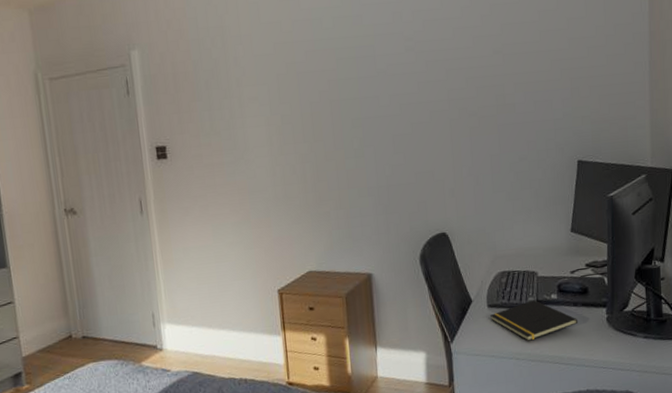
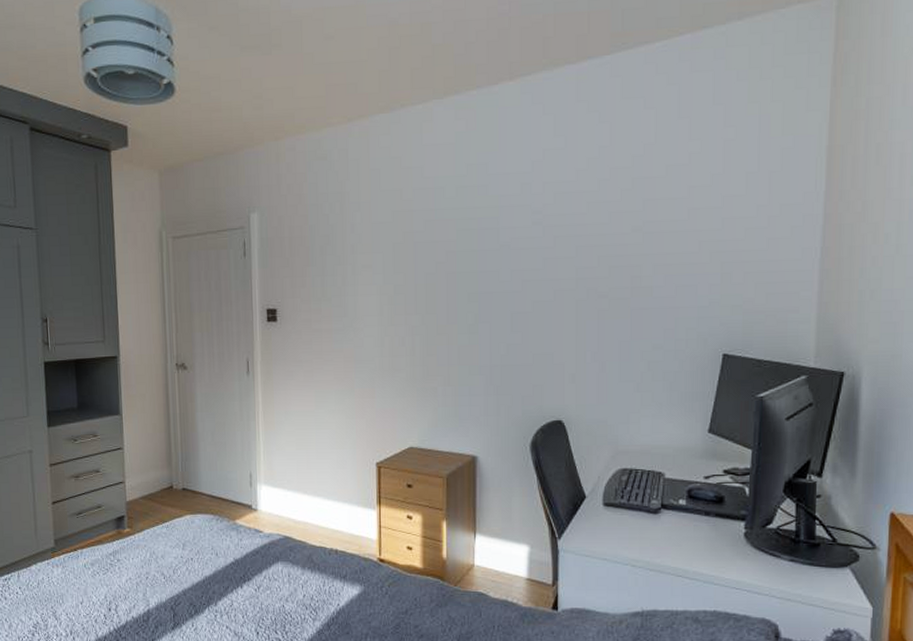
notepad: present [490,300,578,341] -> none [606,504,710,548]

